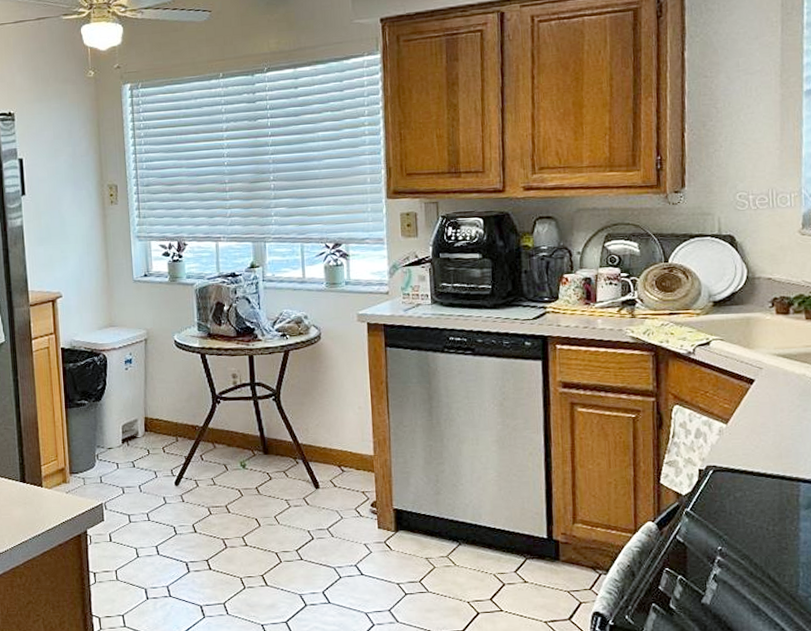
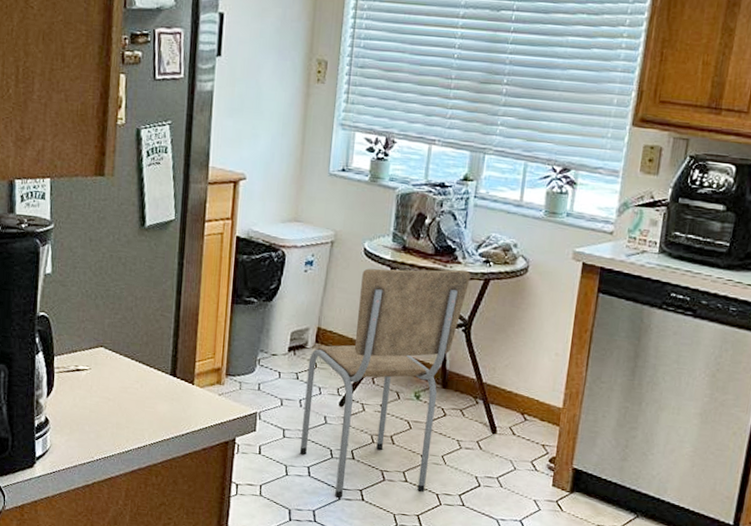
dining chair: none [141,345,272,570] -> present [299,268,471,498]

